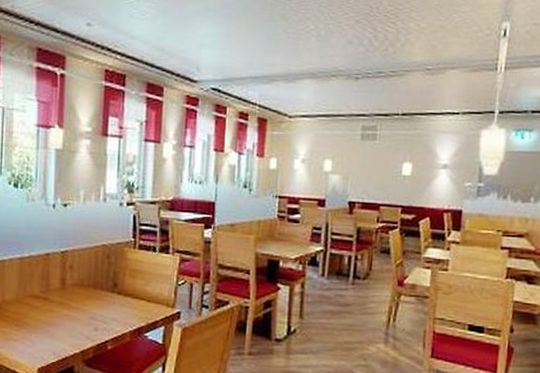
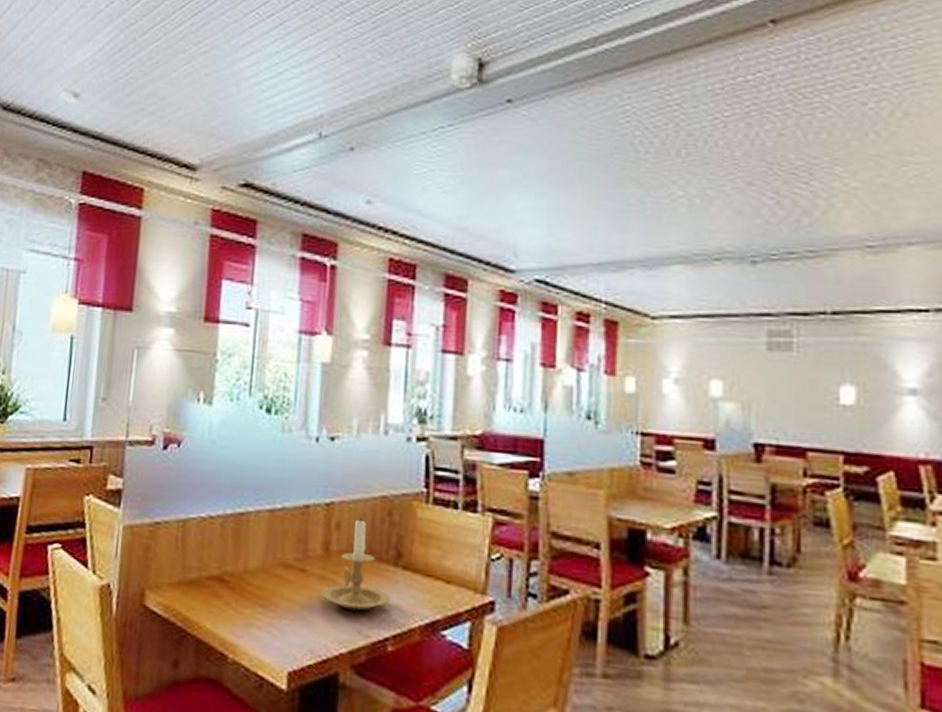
candle holder: none [60,261,109,324] -> present [321,518,390,611]

